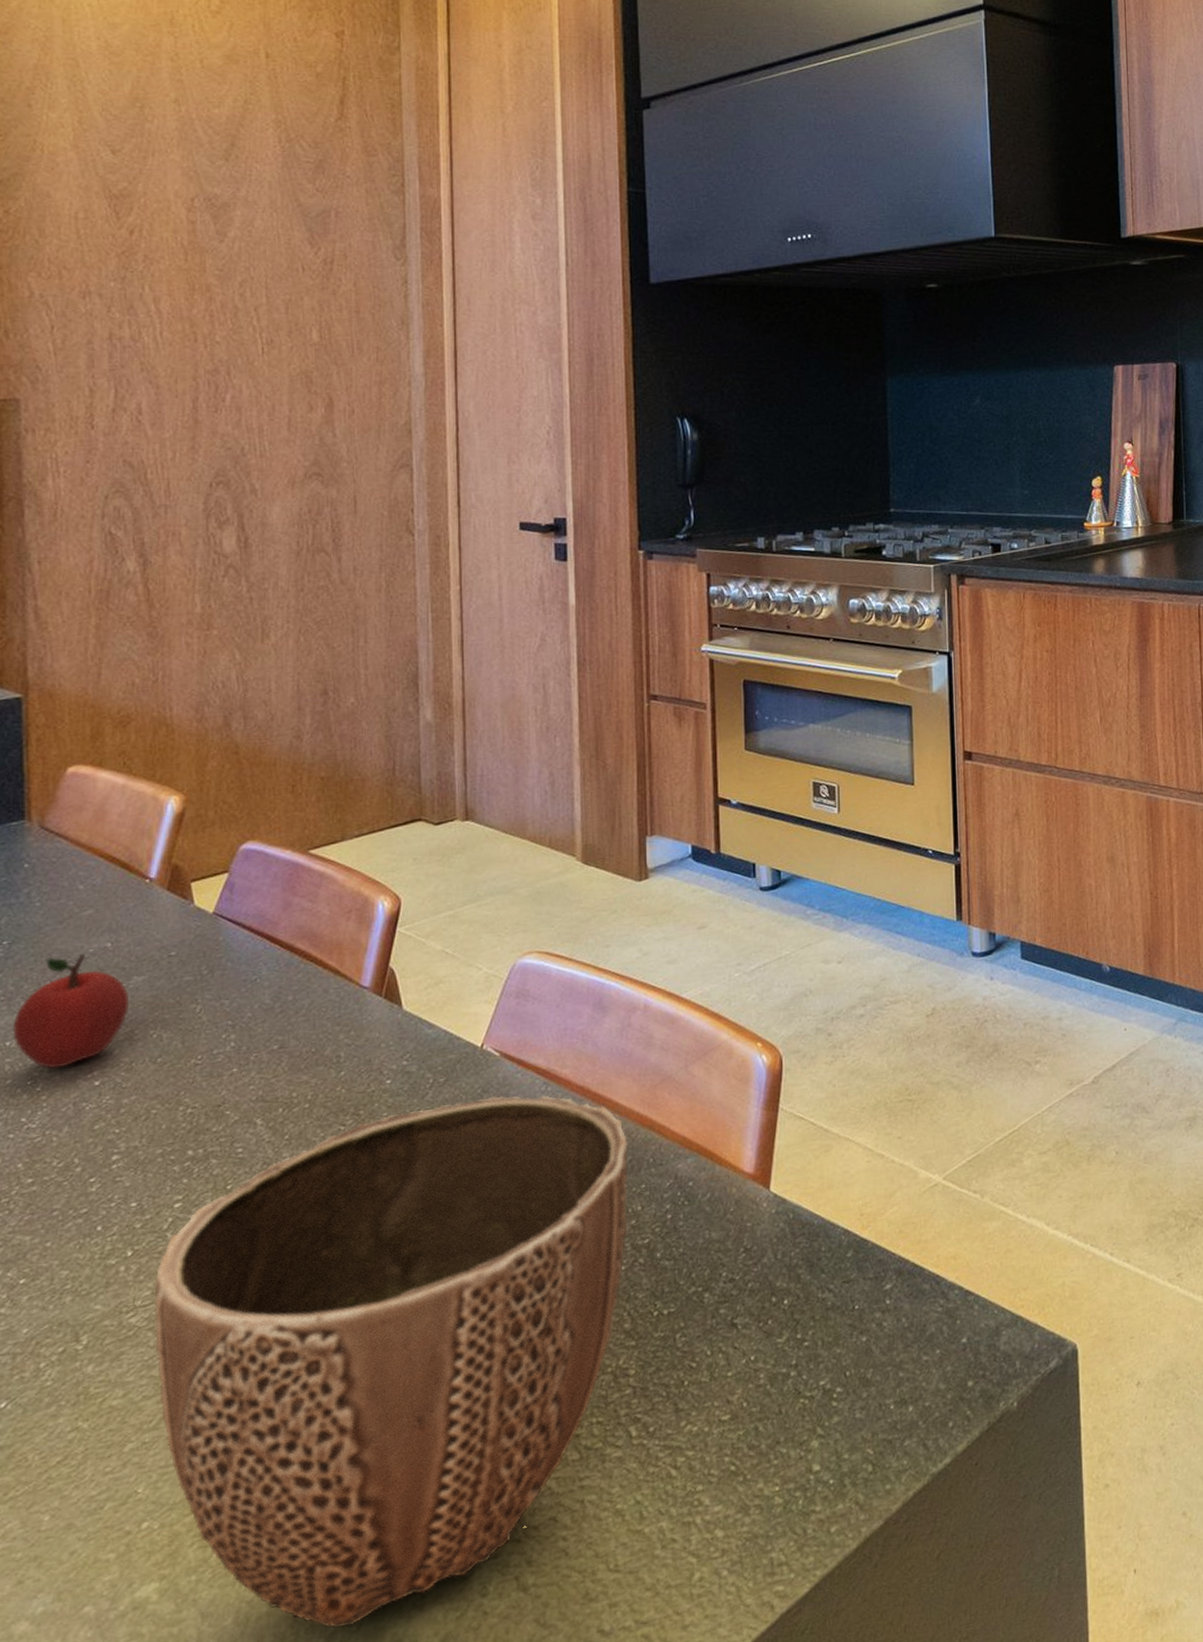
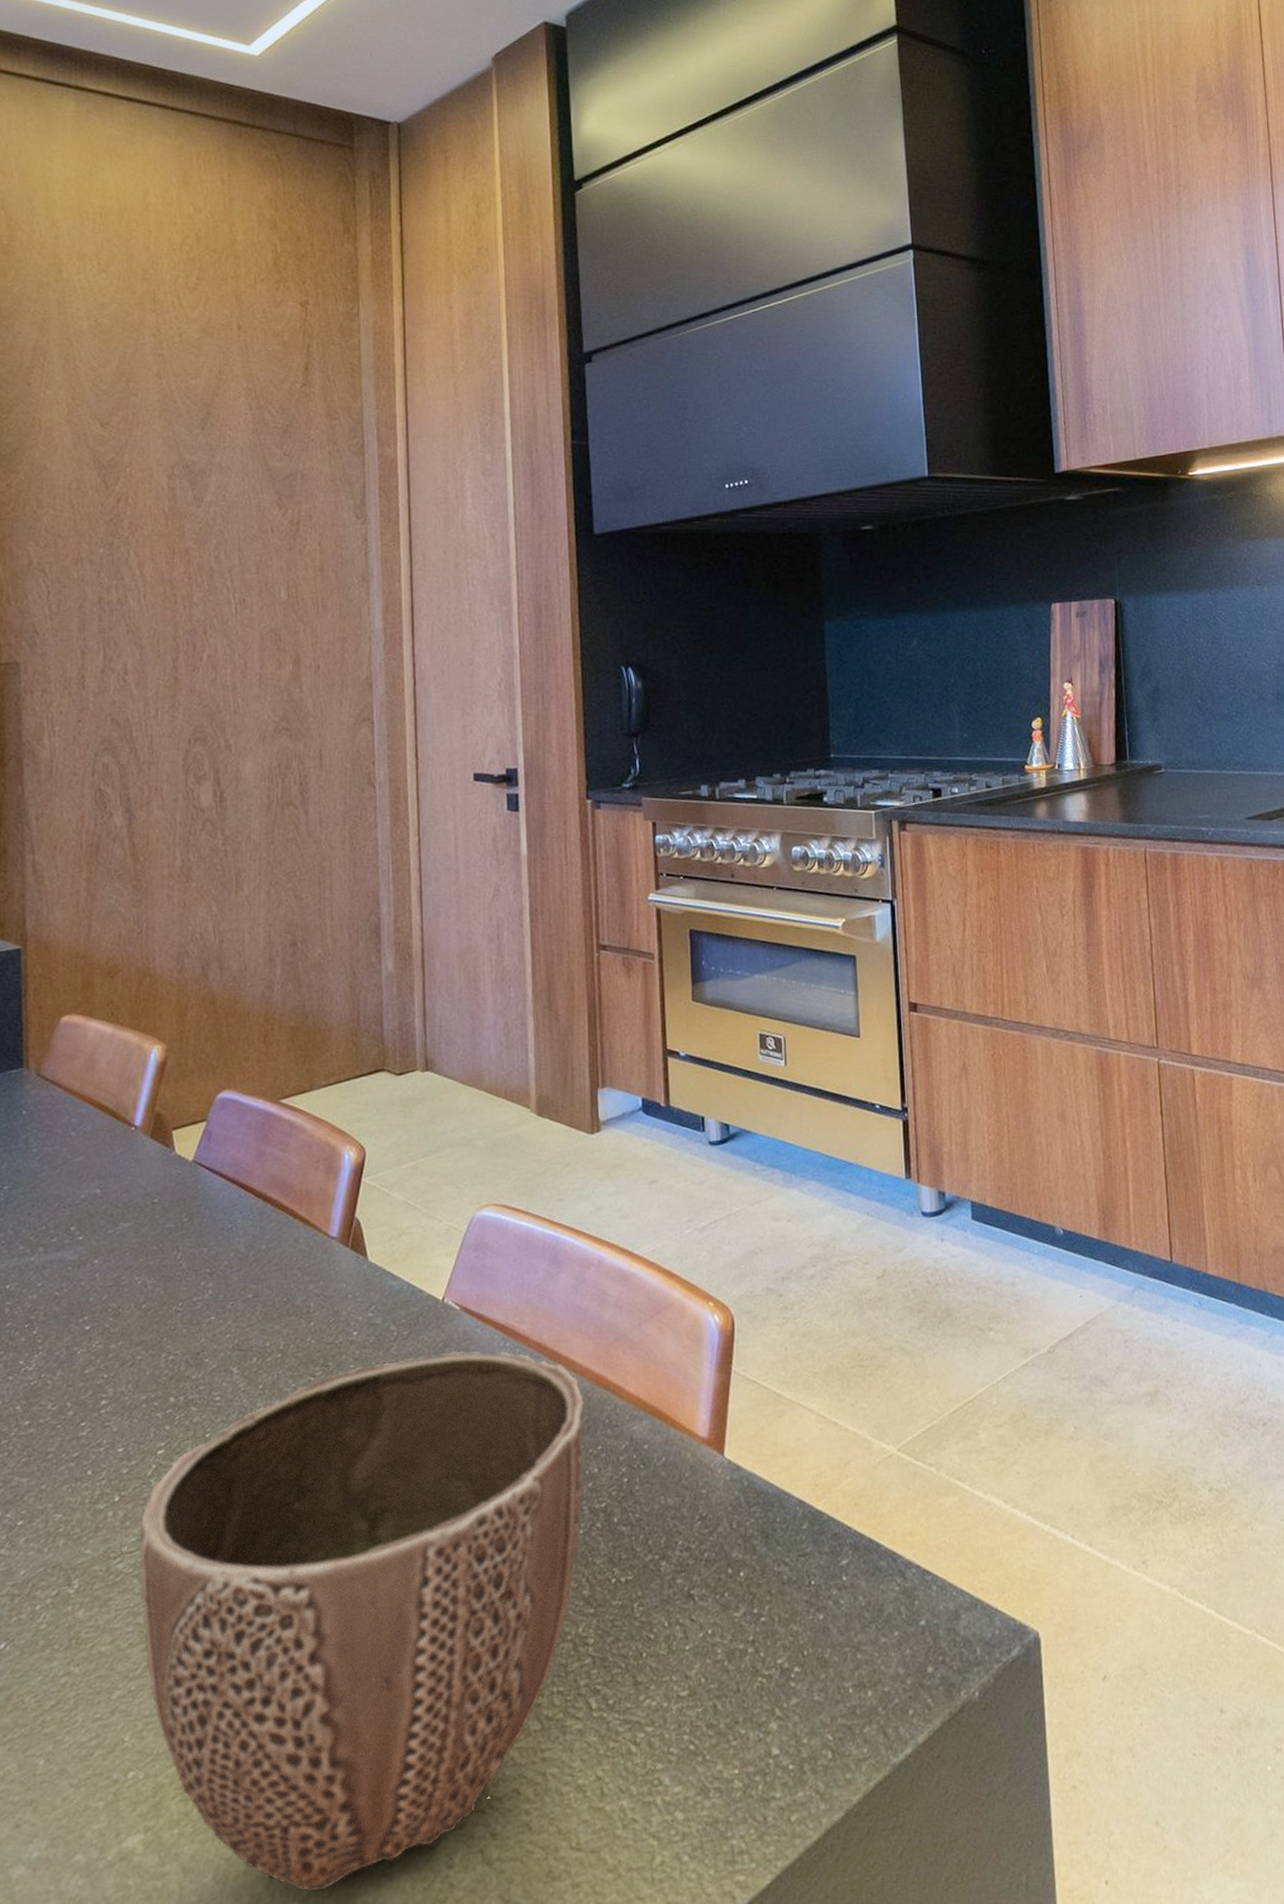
apple: present [13,953,130,1069] -> none [12,1199,117,1312]

